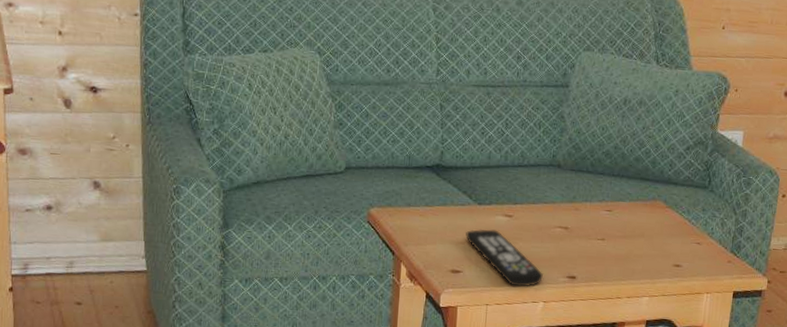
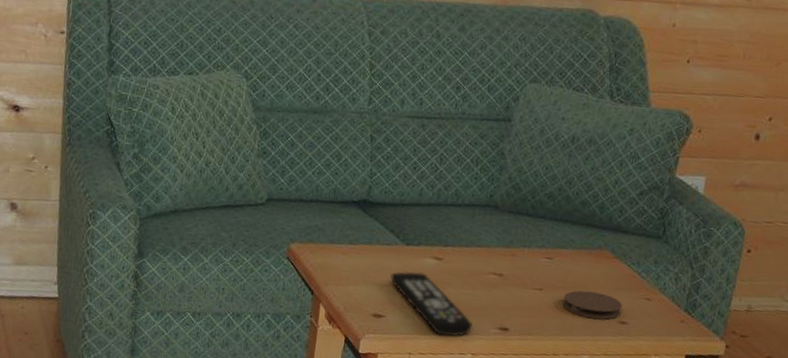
coaster: none [623,238,676,264] -> present [563,290,622,320]

